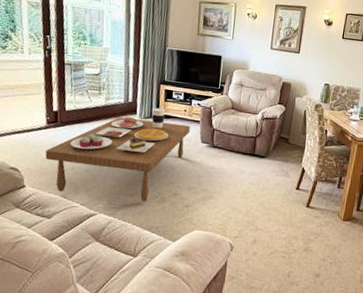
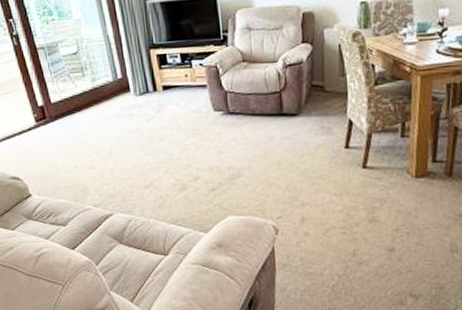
coffee table: present [45,107,190,202] -> none [42,78,197,196]

